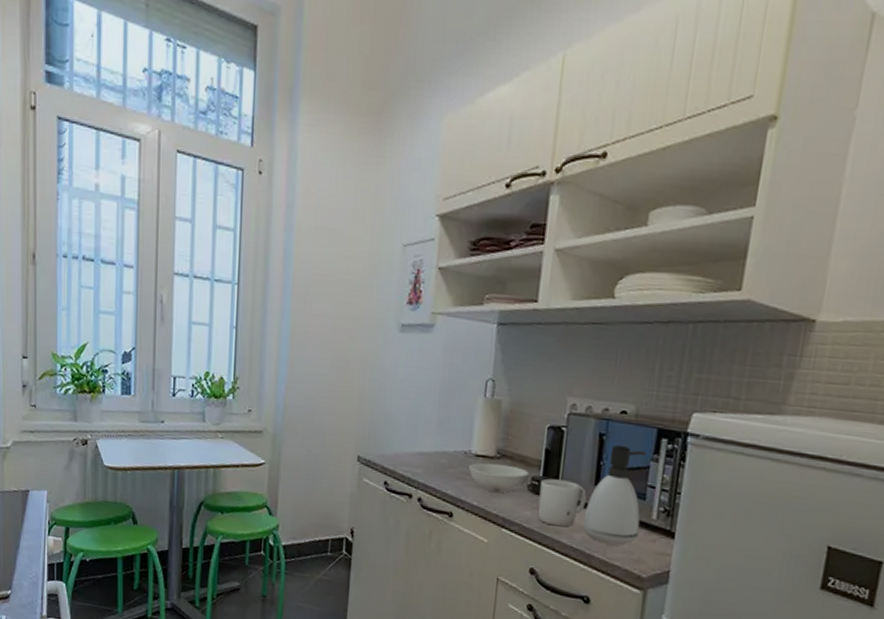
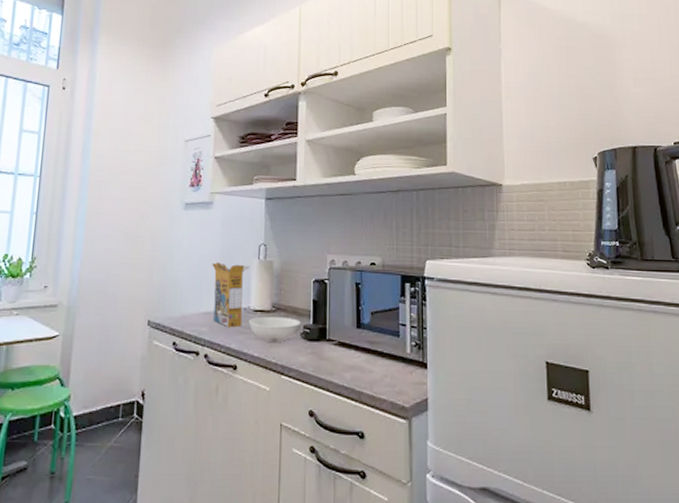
cereal box: none [429,397,474,472] -> present [212,262,250,328]
mug: present [537,478,587,527] -> none [311,326,351,368]
soap dispenser: present [582,444,647,546] -> none [351,291,398,380]

